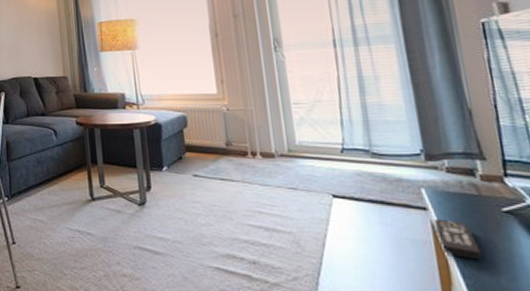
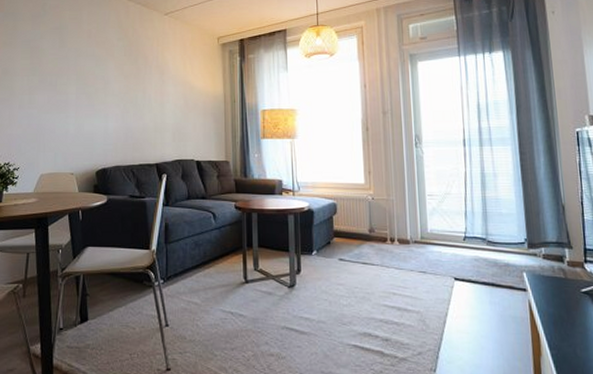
remote control: present [433,218,482,259] -> none [531,298,564,332]

